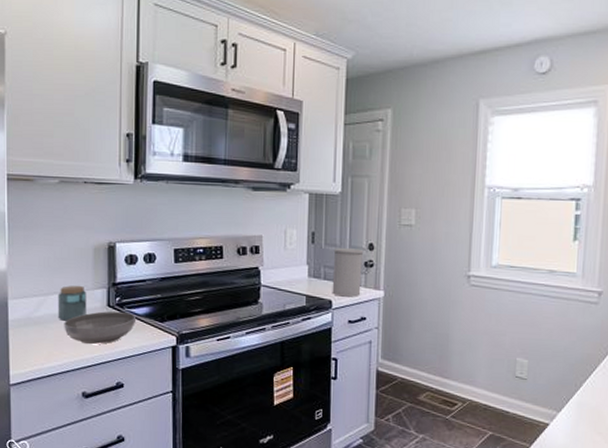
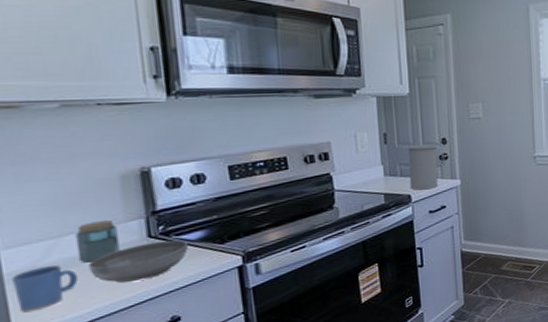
mug: none [14,319,56,356] -> present [12,265,79,313]

